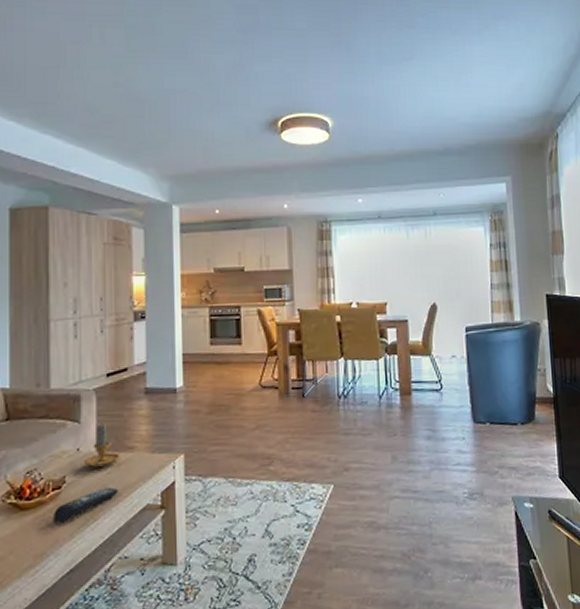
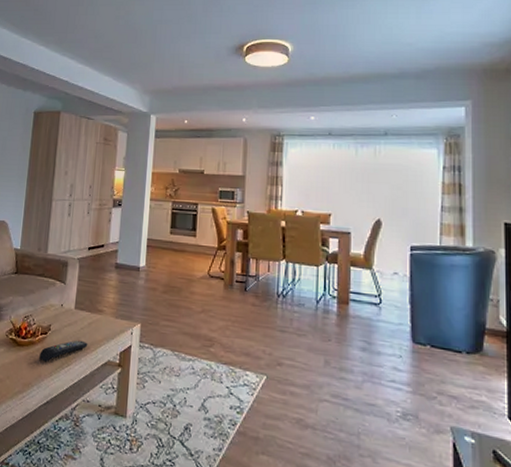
candle: present [84,422,120,467] -> none [65,286,92,323]

